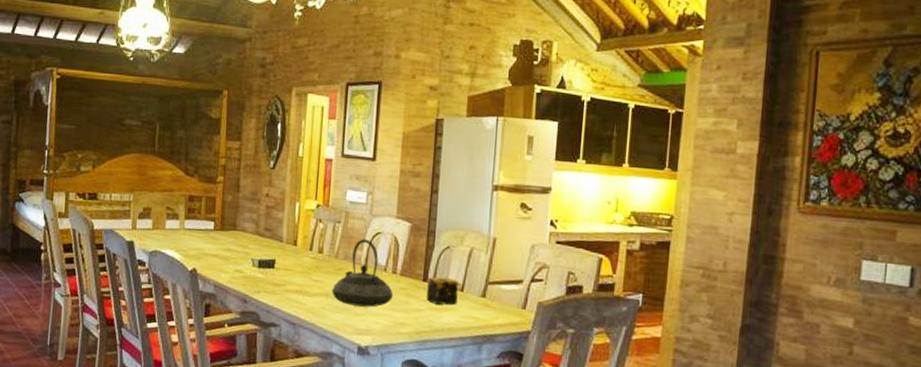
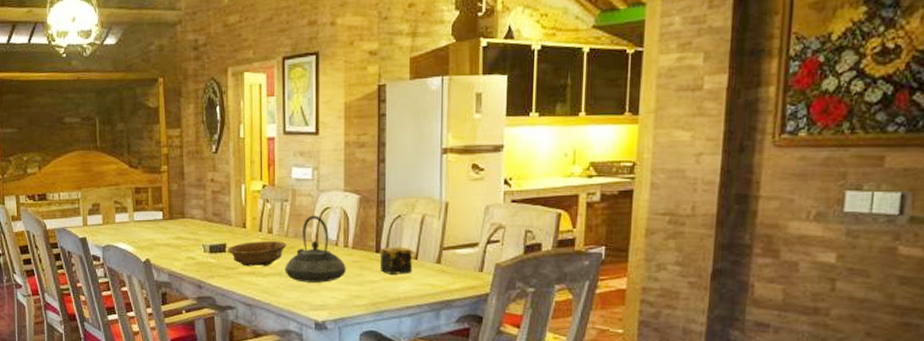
decorative bowl: none [276,259,336,287] -> present [227,241,287,267]

